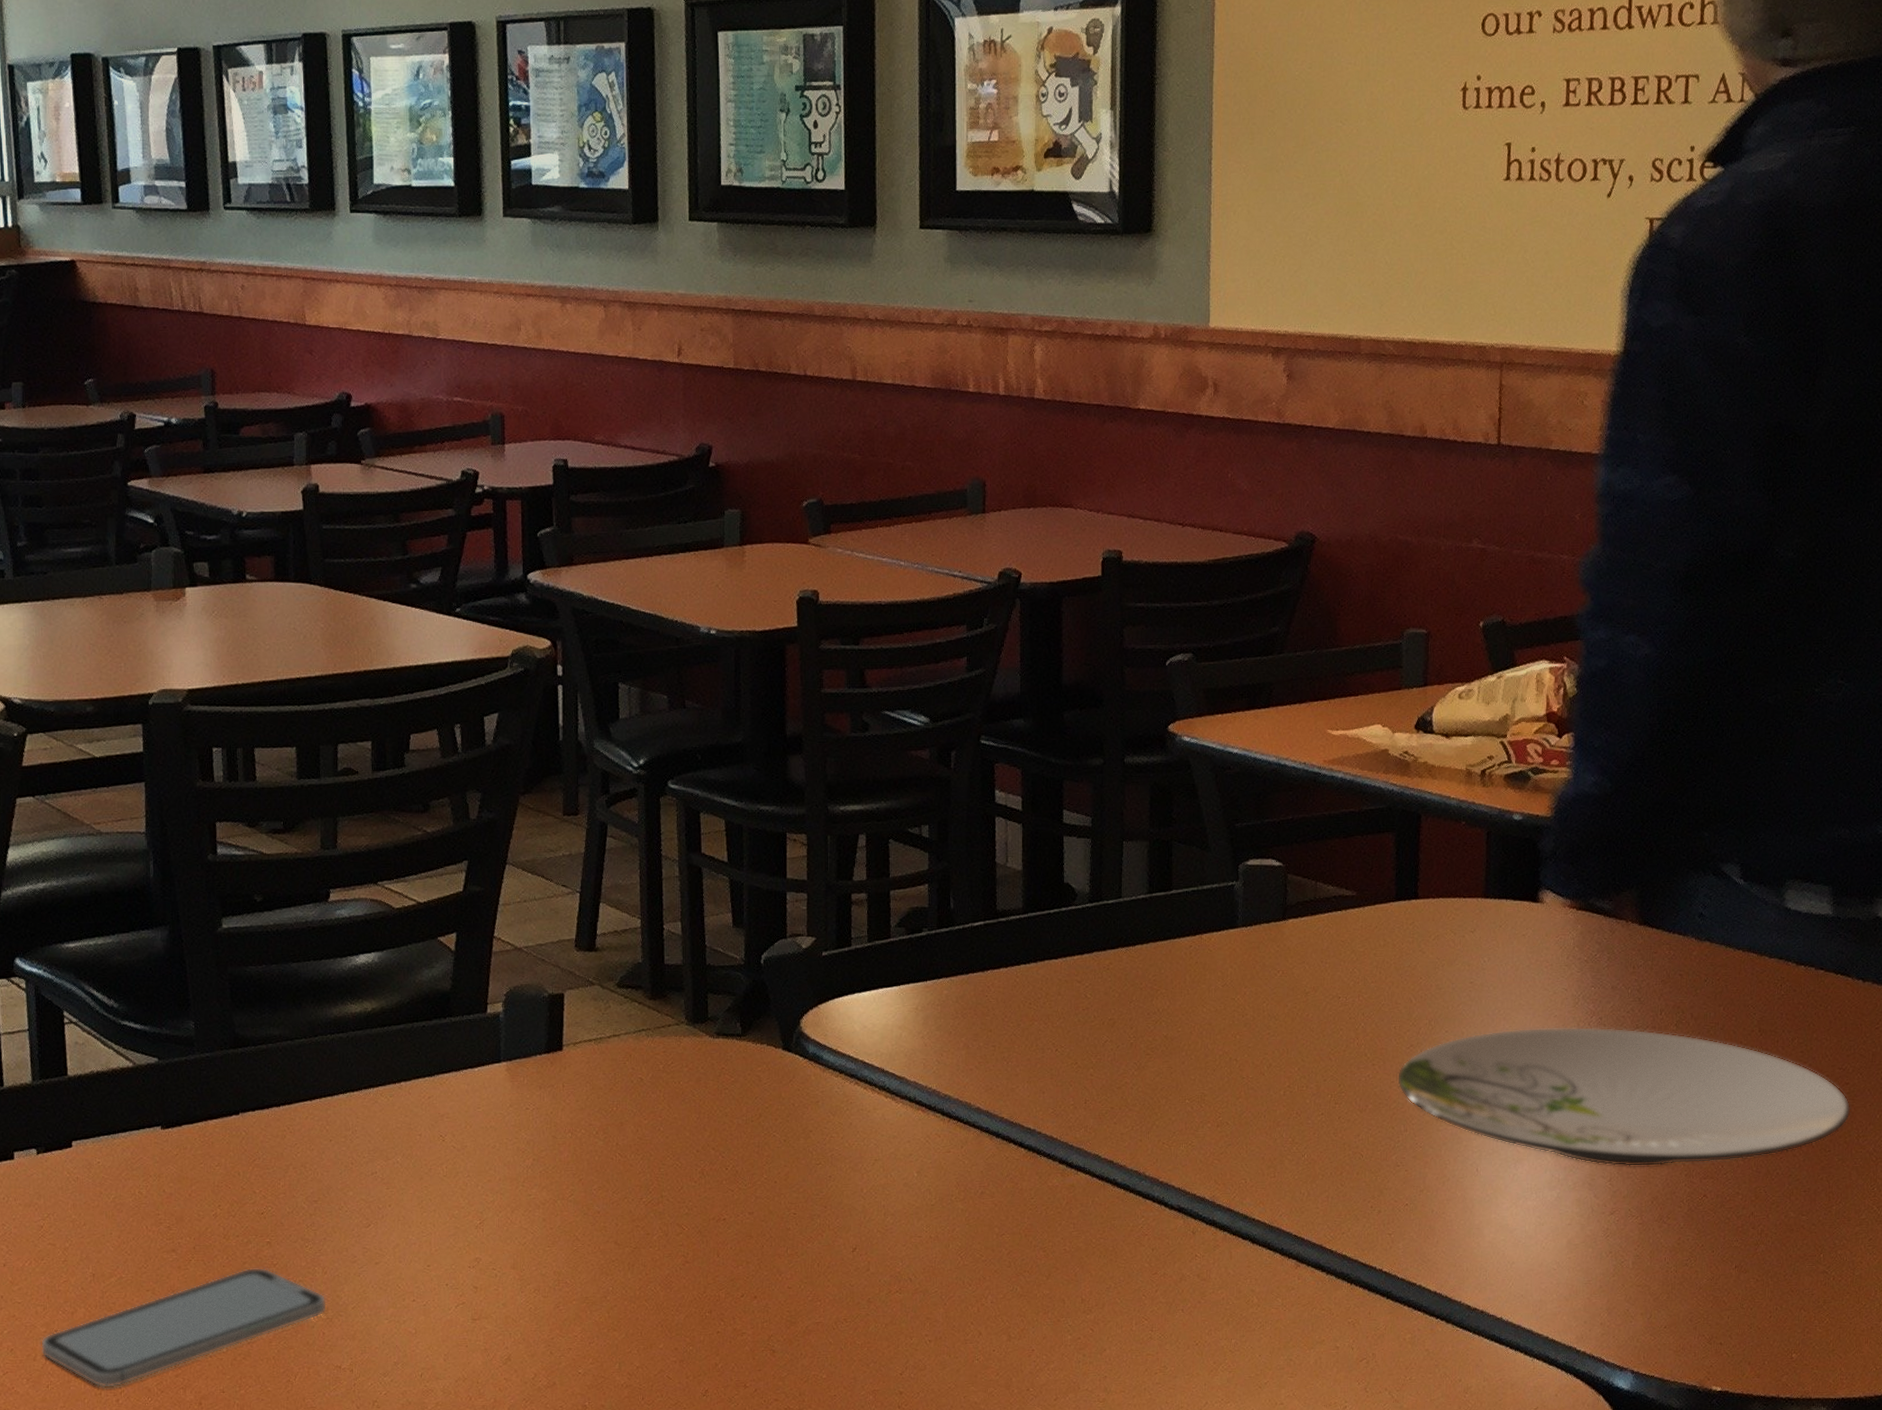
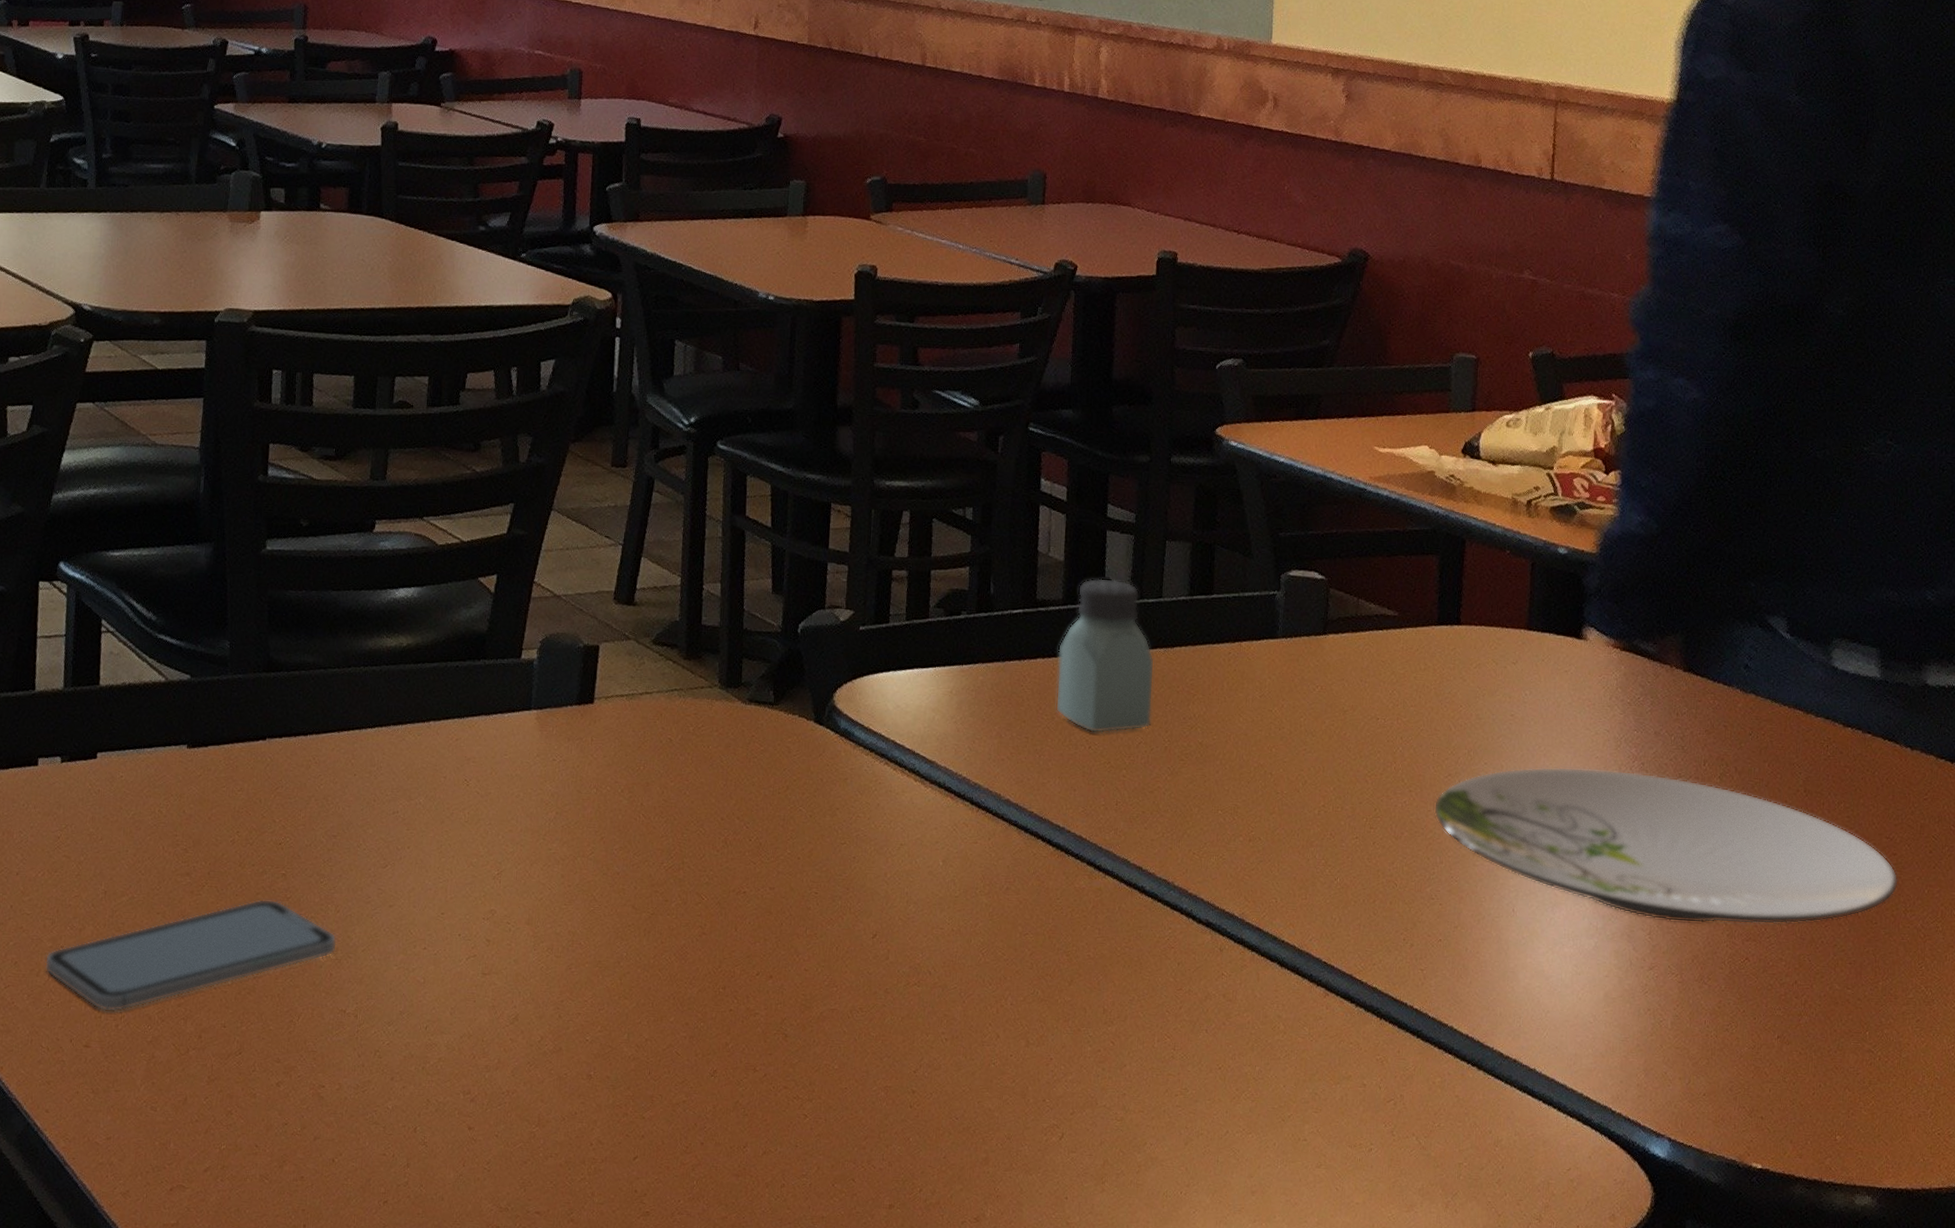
saltshaker: none [1020,883,1117,1036] -> present [1055,577,1155,734]

